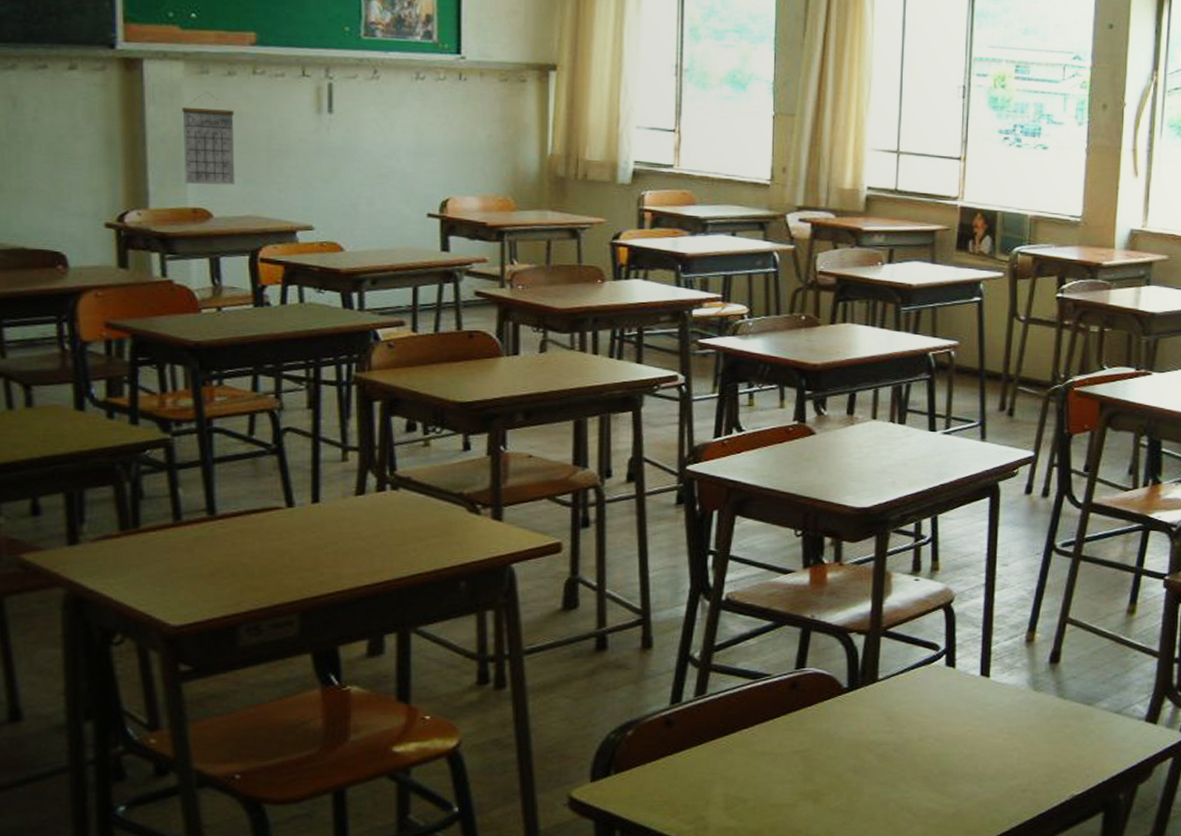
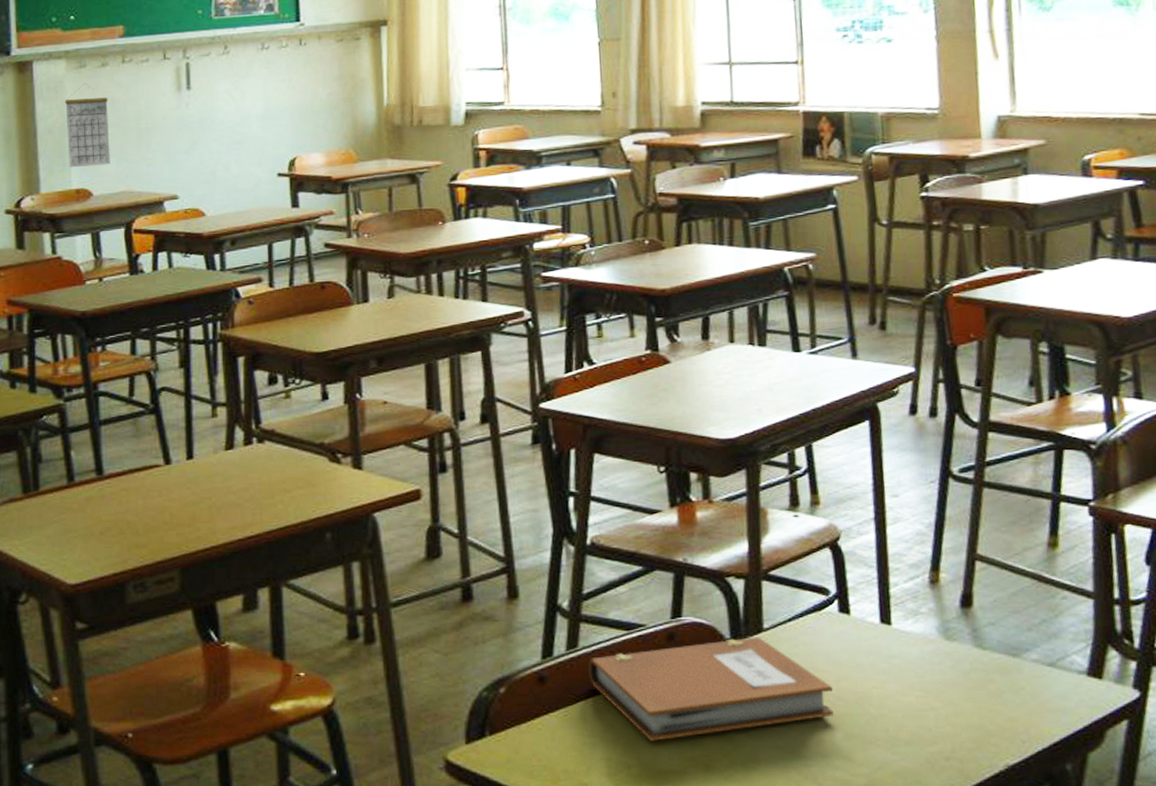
notebook: none [714,686,934,778] -> present [588,637,834,741]

